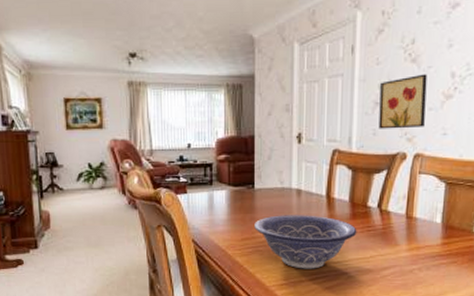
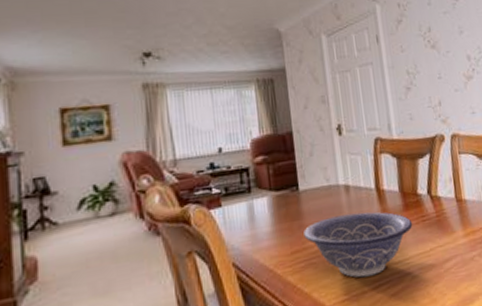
wall art: present [378,74,428,129] -> none [408,58,454,114]

